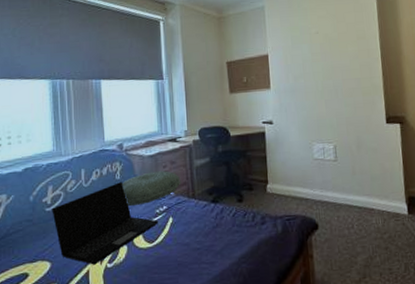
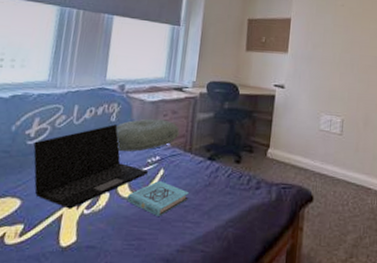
book: none [144,228,199,262] -> present [127,180,189,216]

